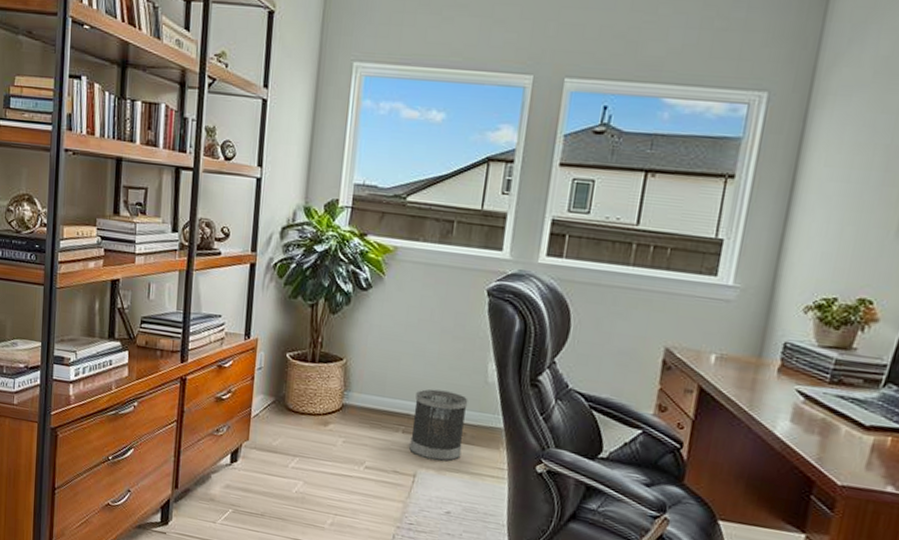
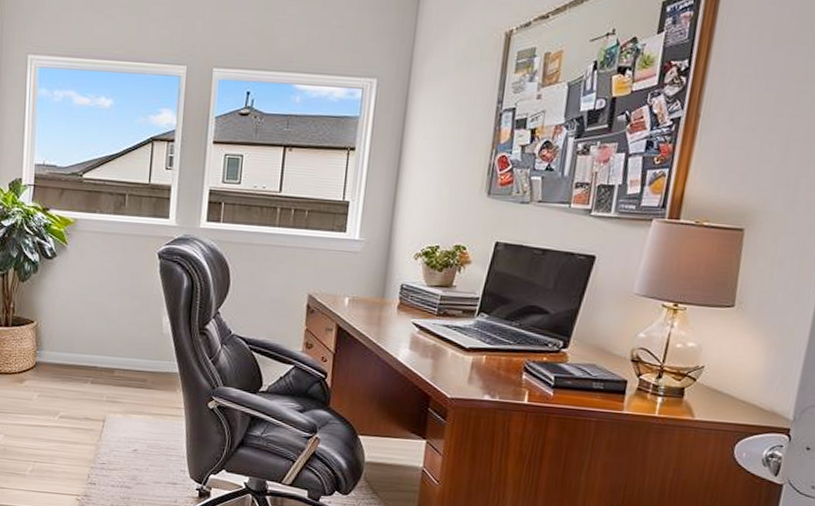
wastebasket: present [409,389,468,462] -> none [98,343,147,406]

